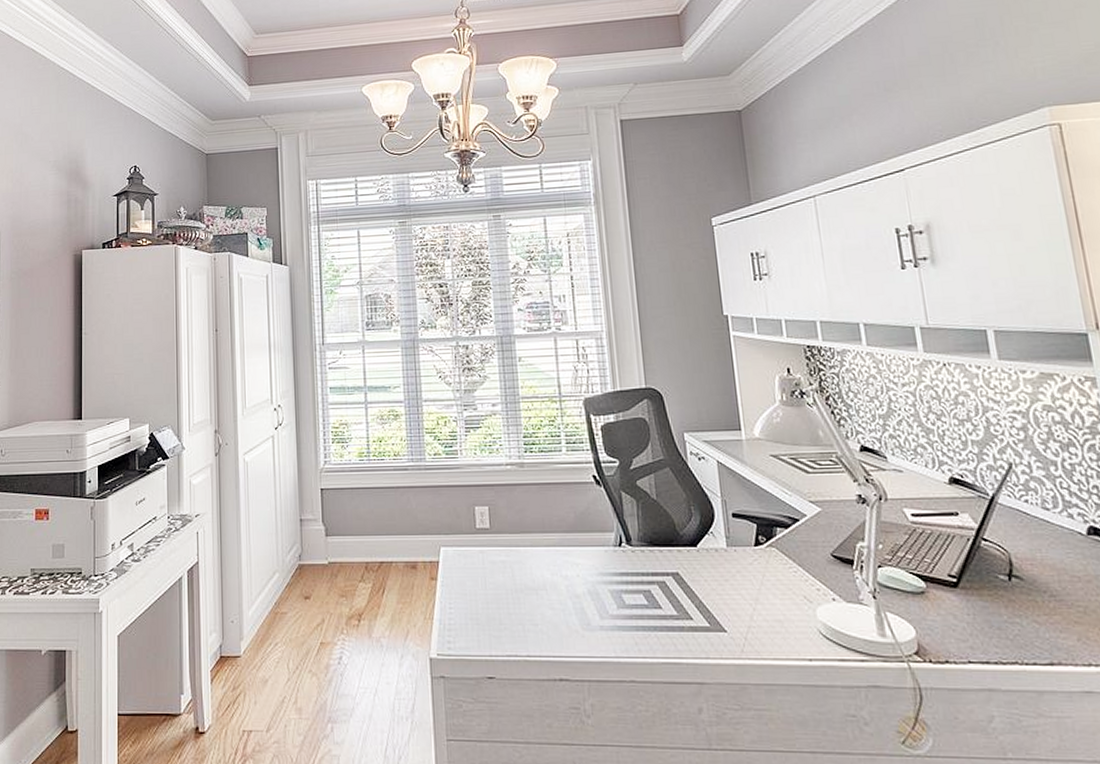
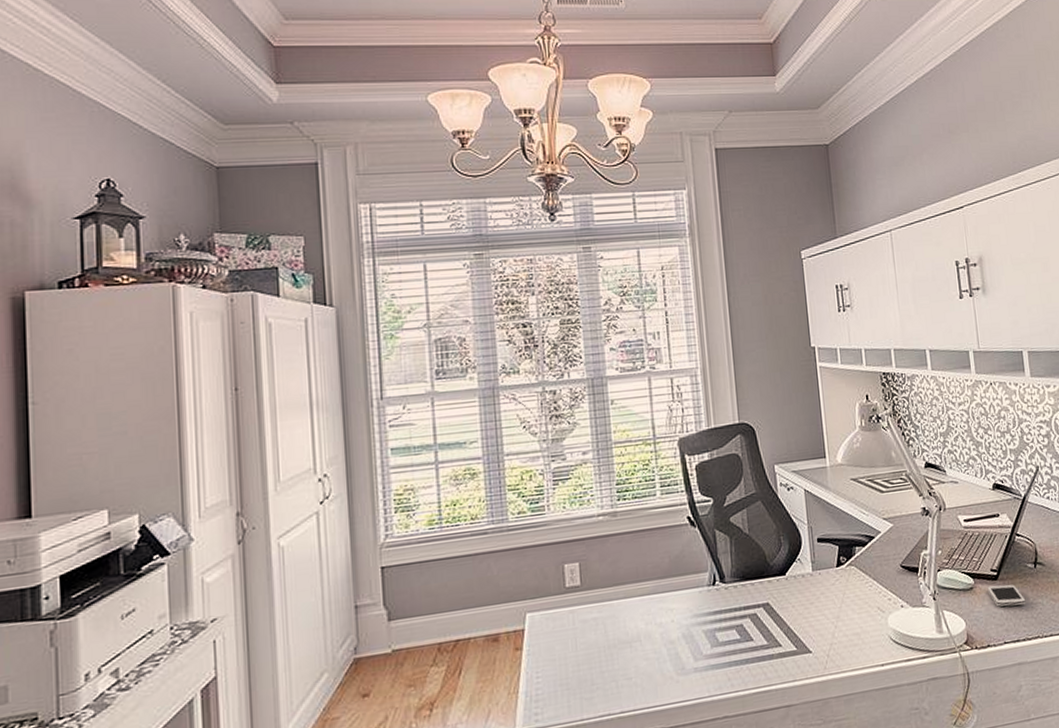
smartphone: none [944,593,998,622] -> present [987,584,1026,607]

